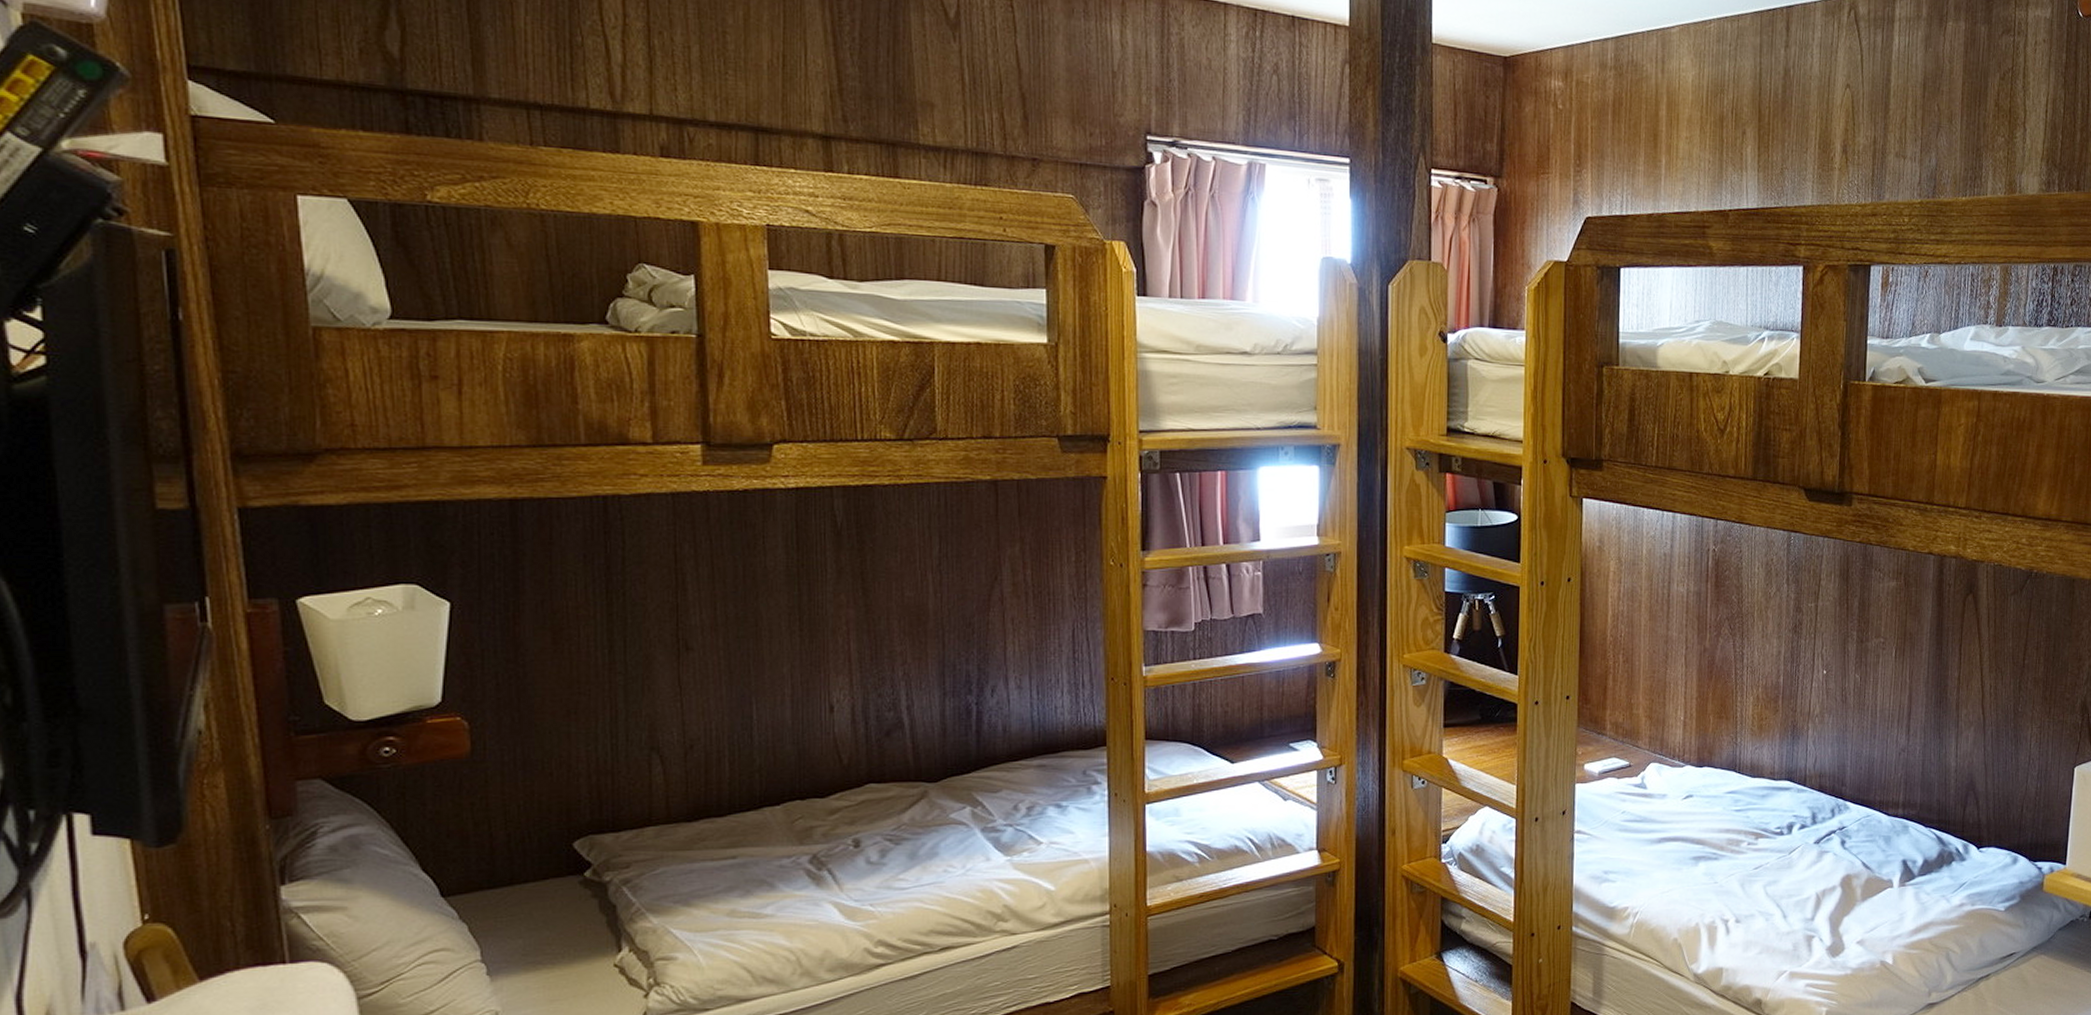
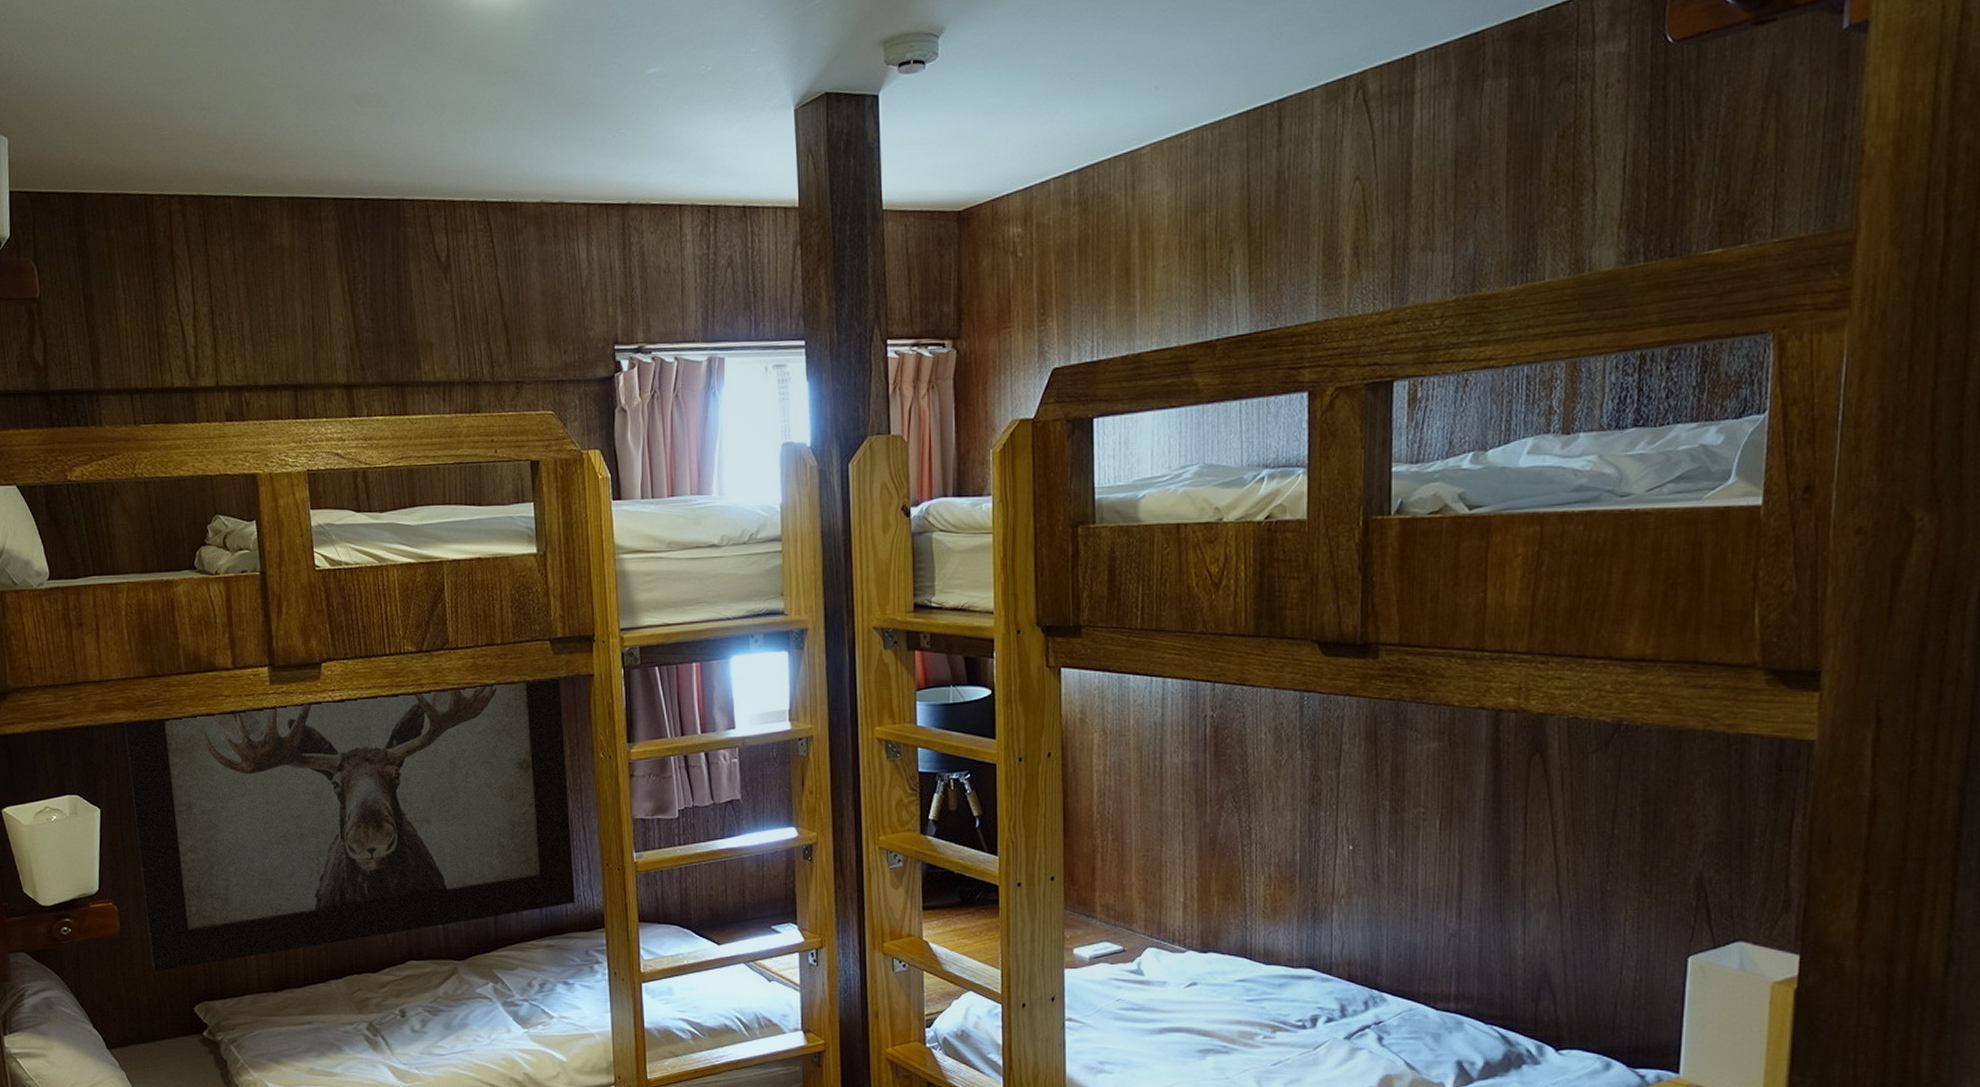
wall art: none [492,477,1074,802] -> present [124,677,575,973]

